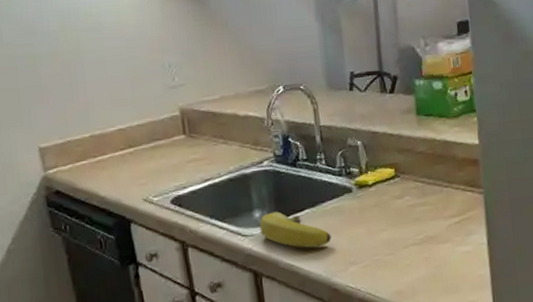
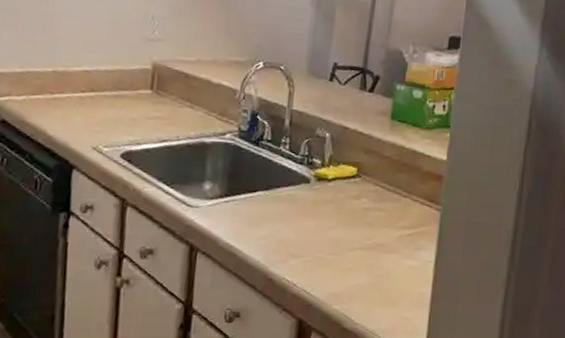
banana: present [259,211,332,248] -> none [206,187,279,233]

